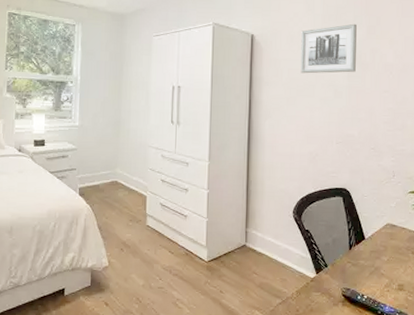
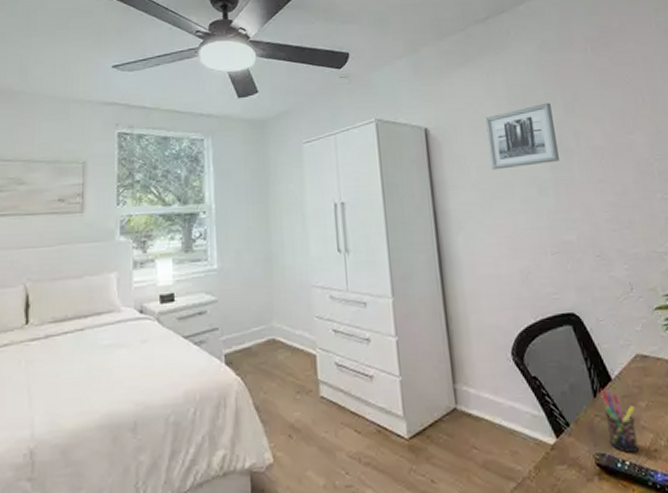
pen holder: none [354,245,378,291] -> present [601,390,640,454]

